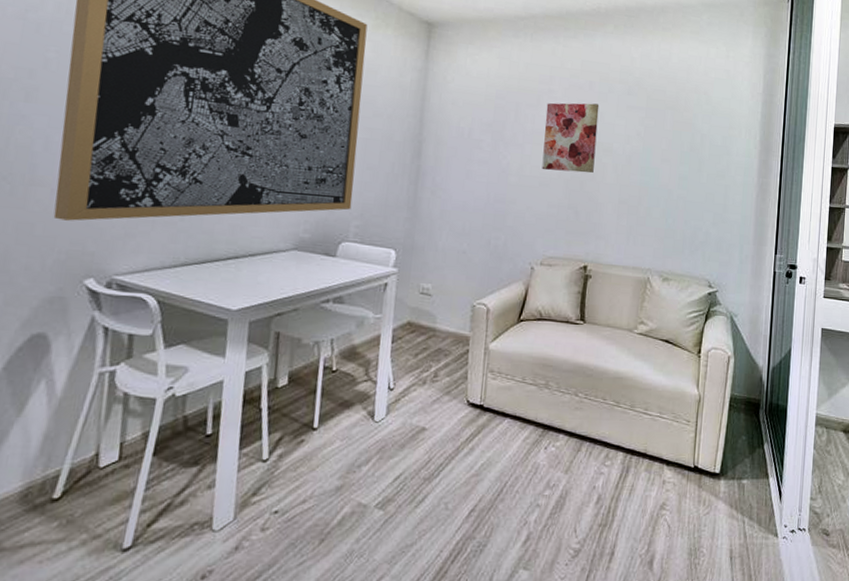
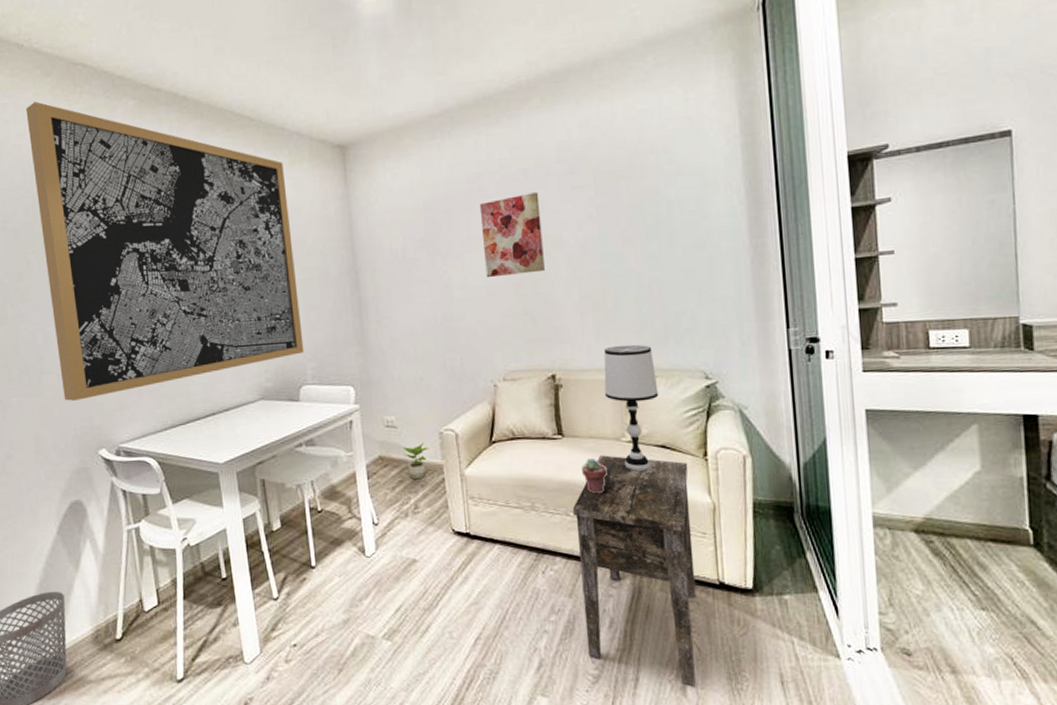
potted plant: none [433,312,460,349] -> present [403,442,430,480]
side table: none [573,343,684,561] -> present [572,455,696,687]
potted succulent: none [596,345,617,378] -> present [582,459,607,494]
table lamp: none [625,248,671,362] -> present [603,344,659,472]

